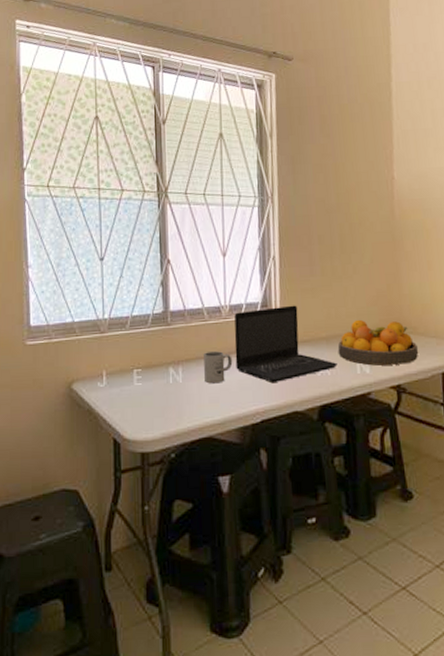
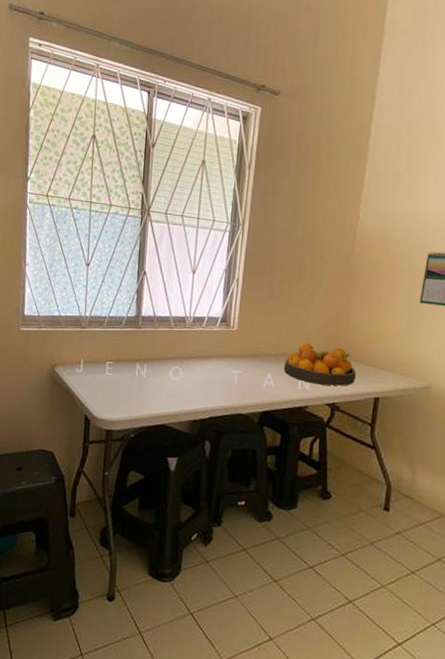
mug: present [204,351,233,384] -> none [165,354,191,382]
laptop: present [234,305,338,382] -> none [193,323,282,387]

